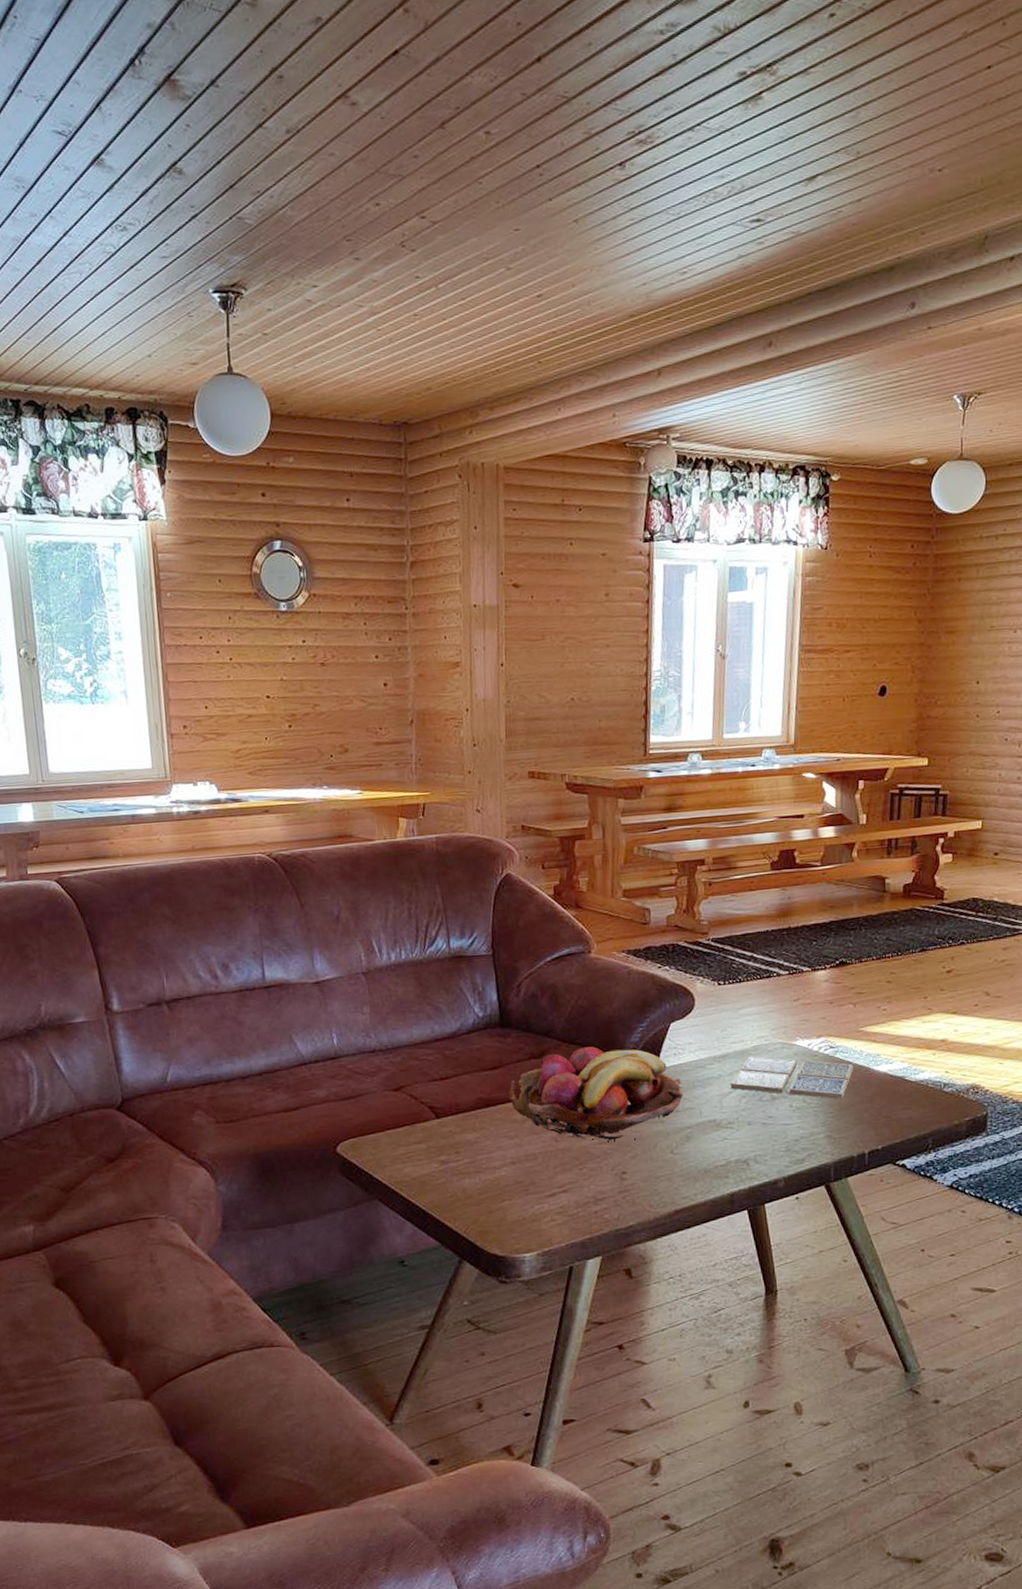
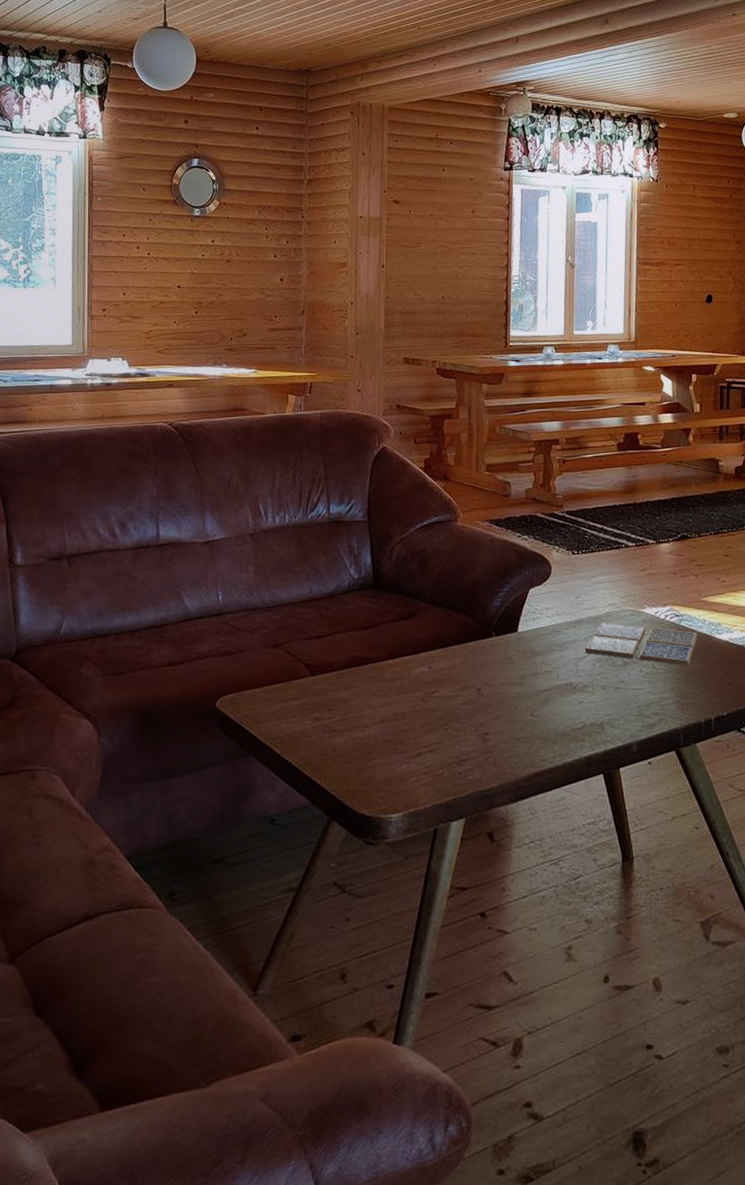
fruit basket: present [508,1046,684,1140] -> none [379,609,542,701]

